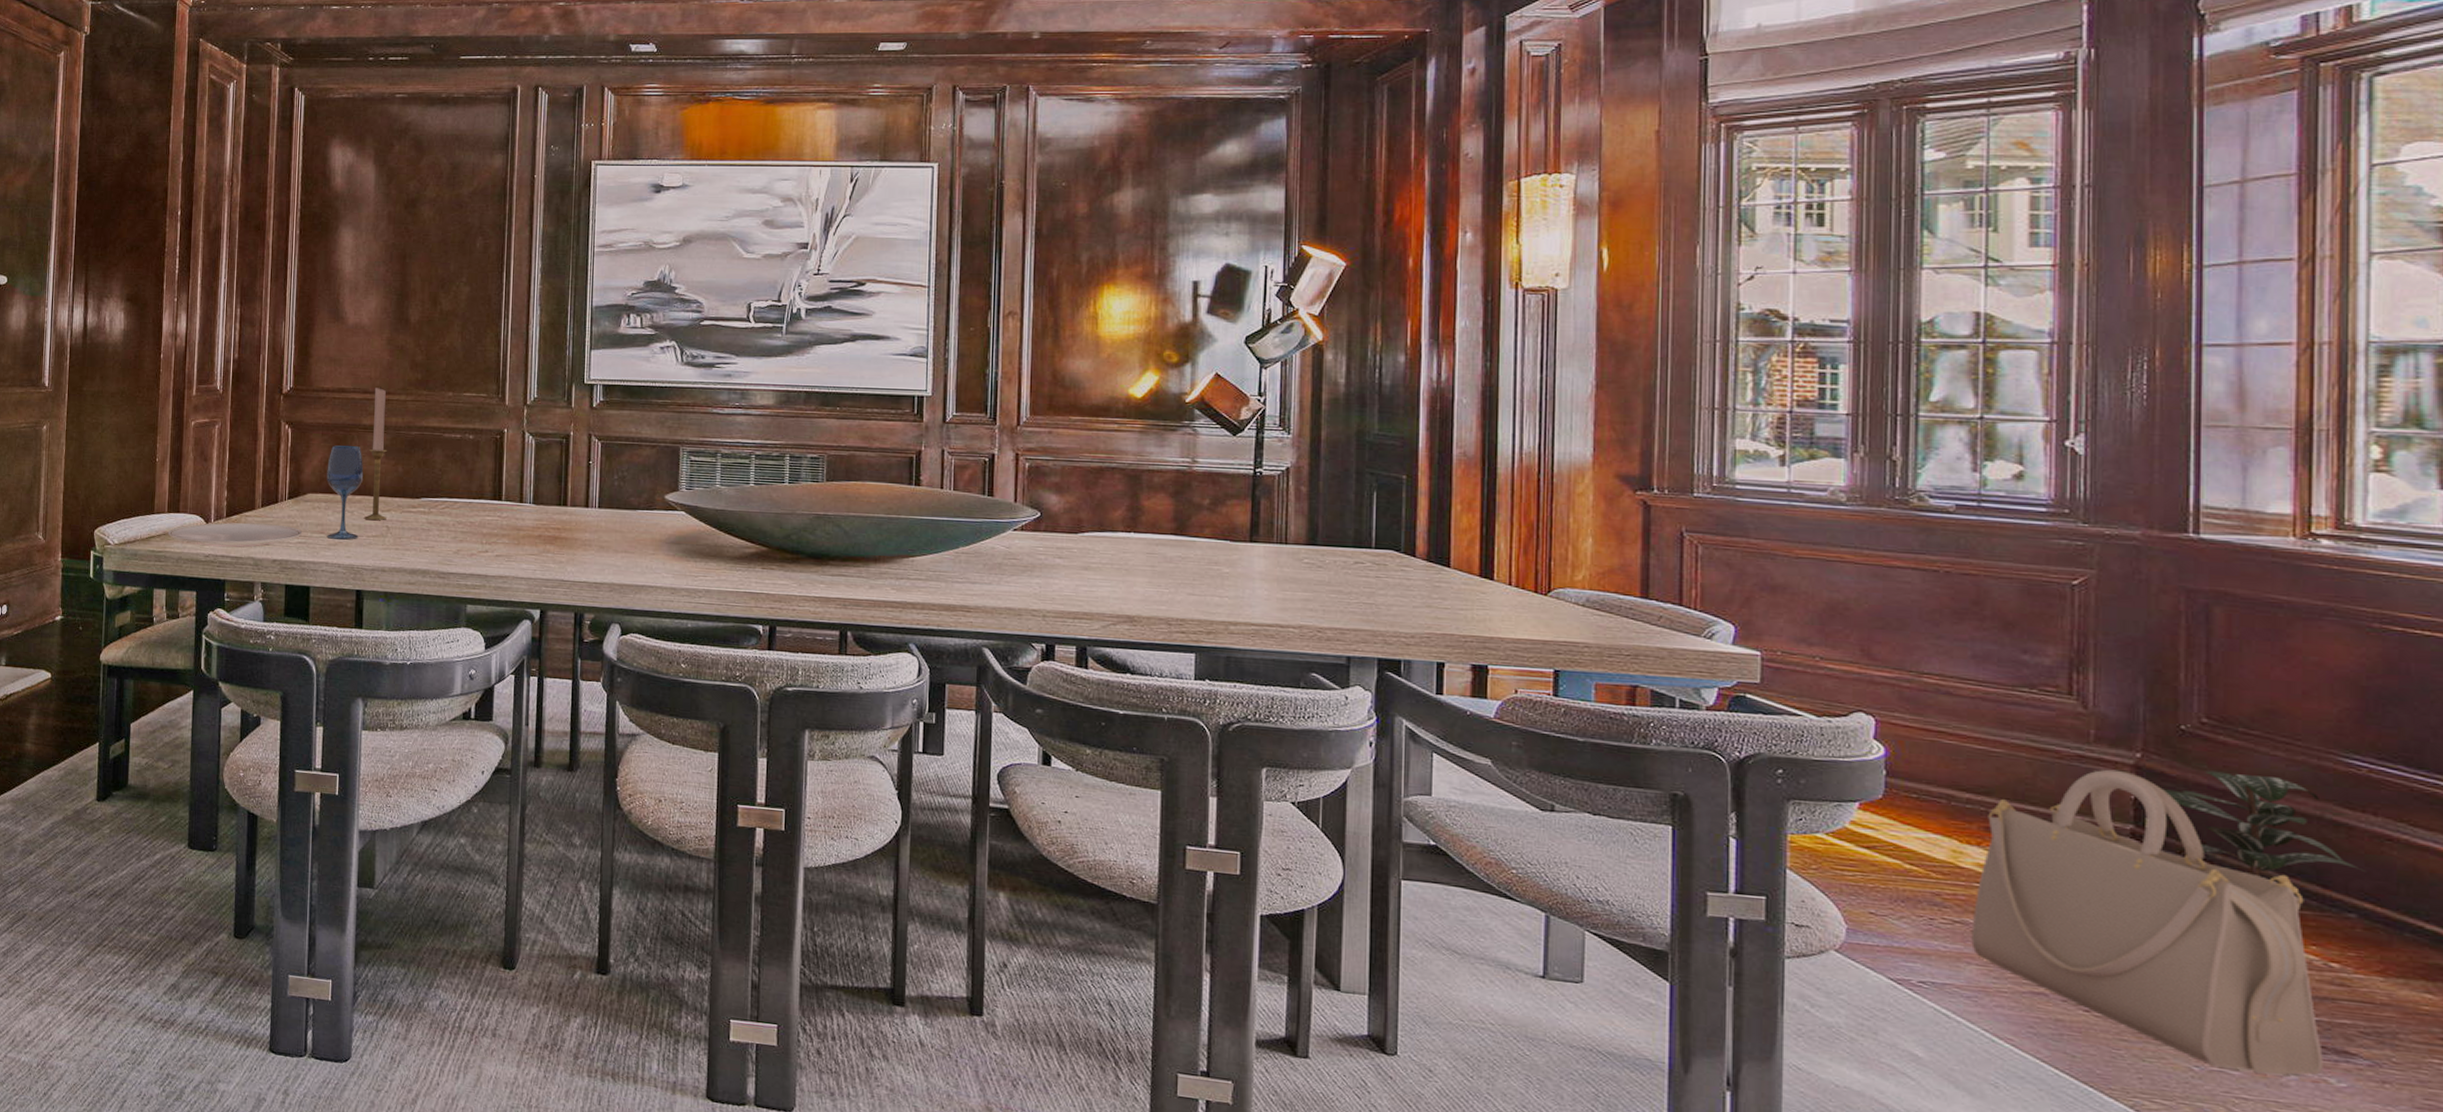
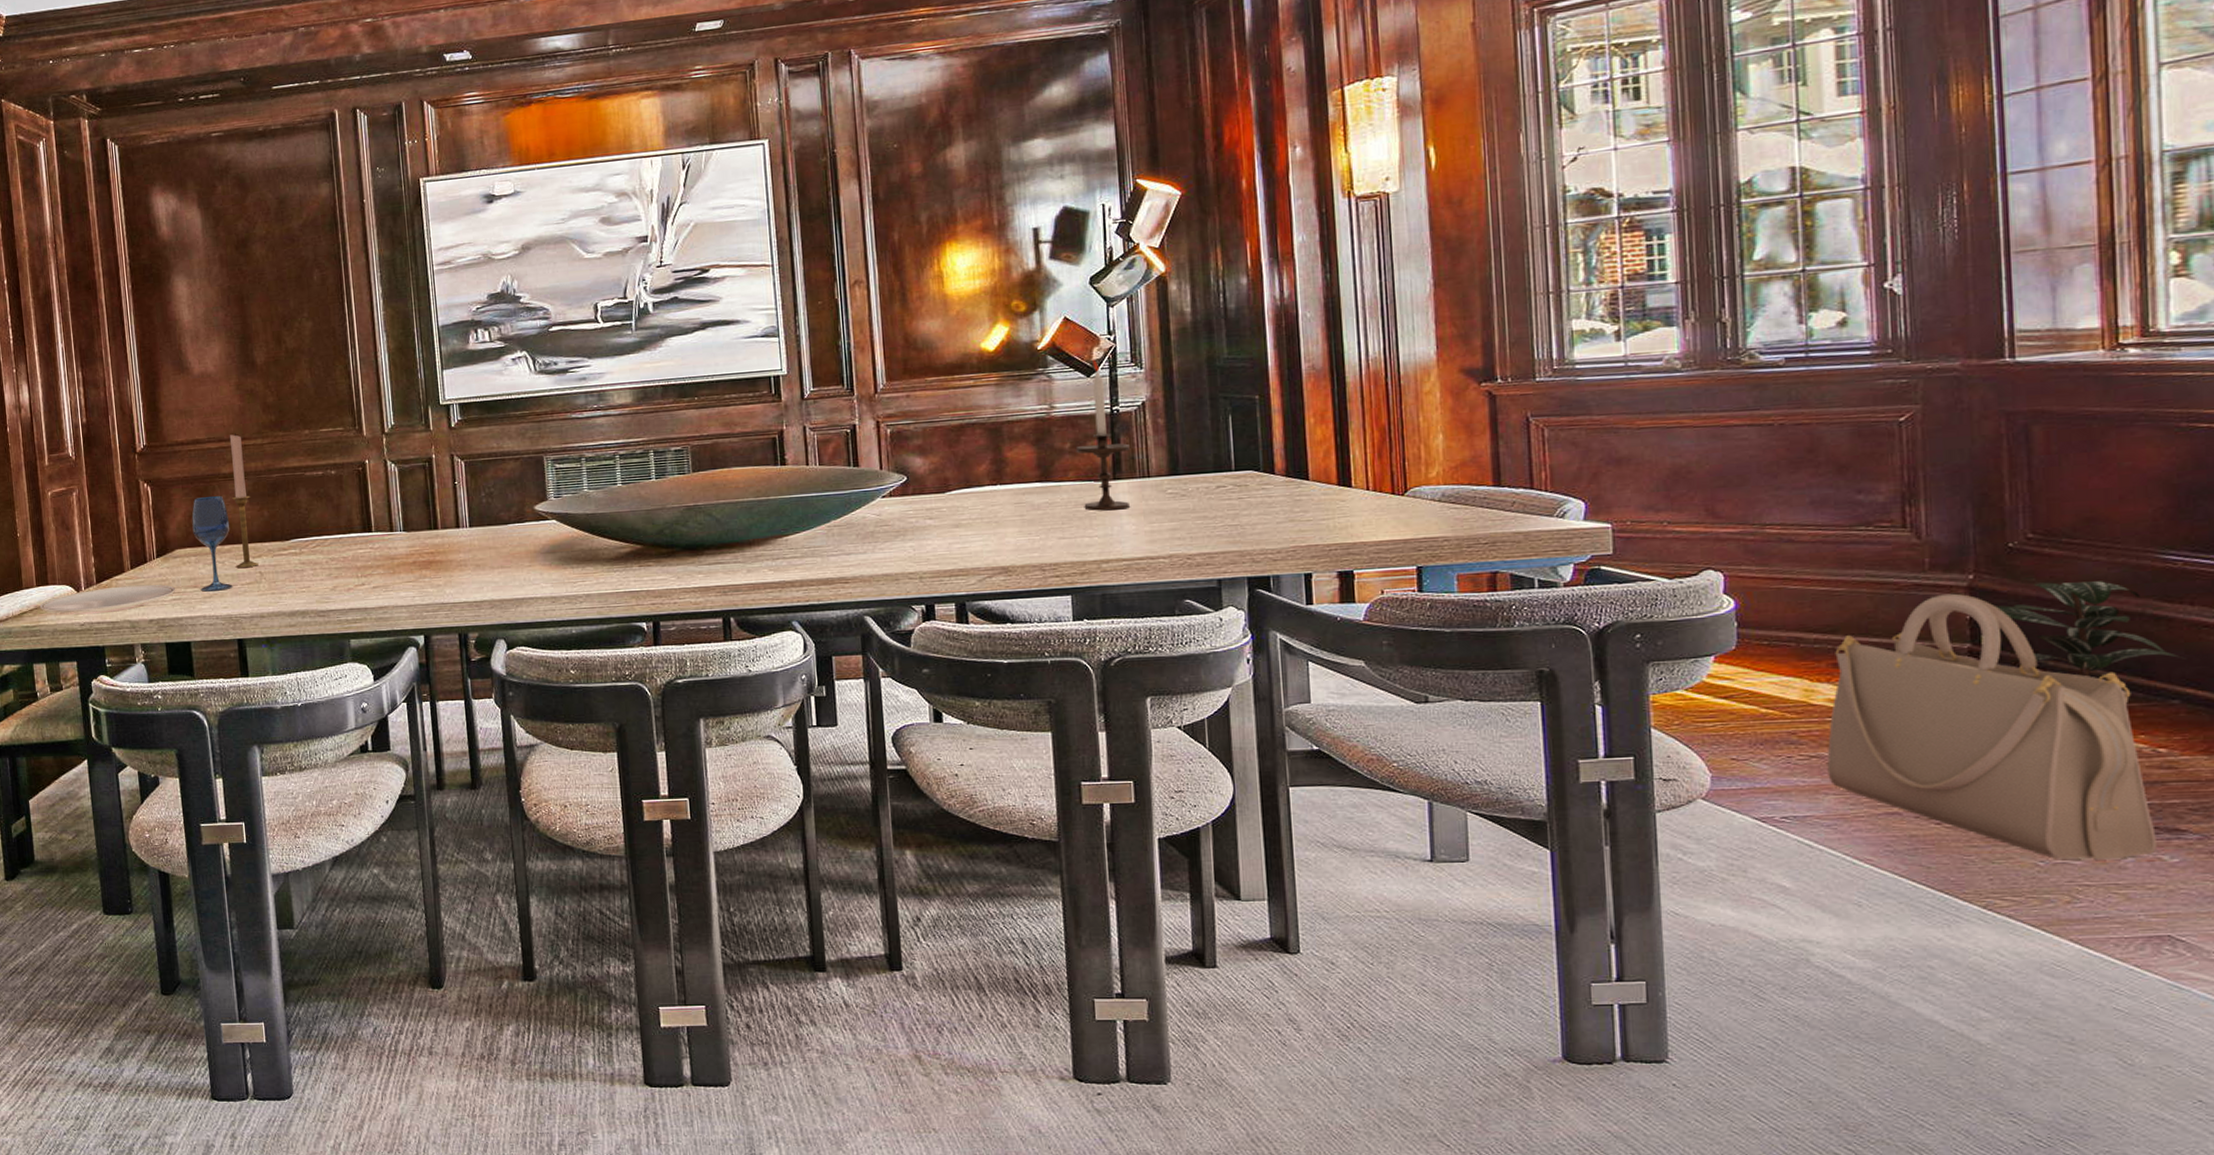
candlestick: none [1214,418,1270,574] -> present [1075,359,1130,511]

